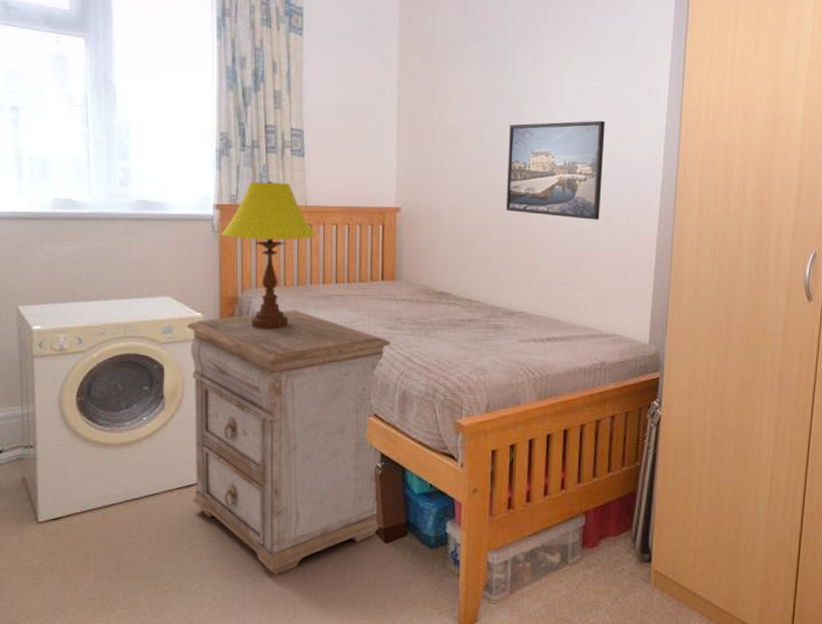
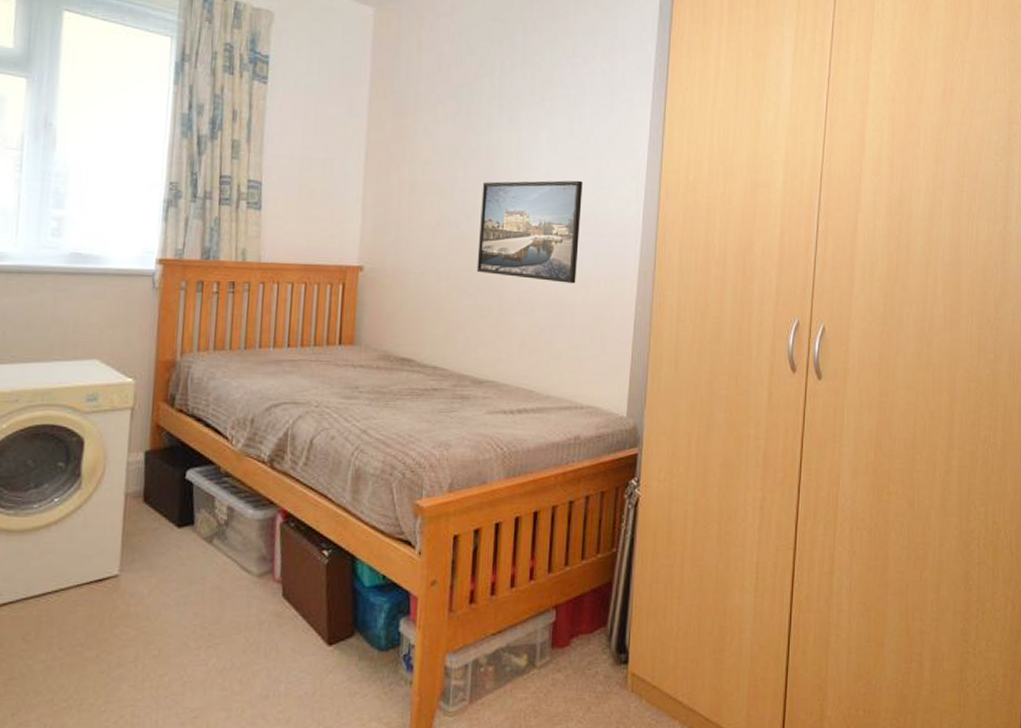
nightstand: present [186,310,392,575] -> none [105,376,347,686]
table lamp: present [222,181,317,330] -> none [163,234,270,398]

